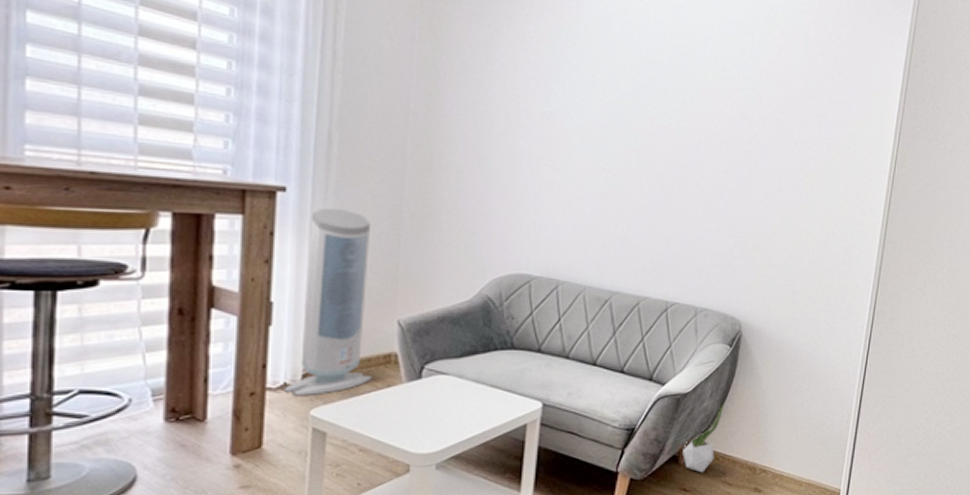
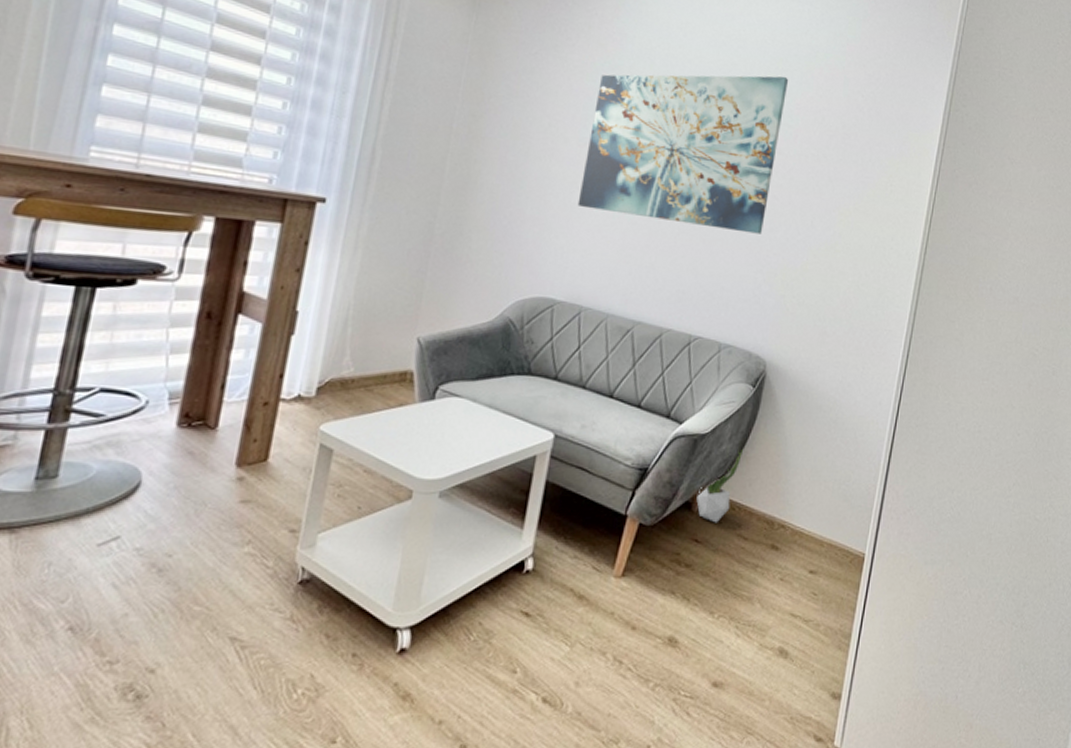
air purifier: present [284,208,372,397] -> none [297,220,403,410]
wall art: none [546,38,750,200] -> present [577,74,789,234]

